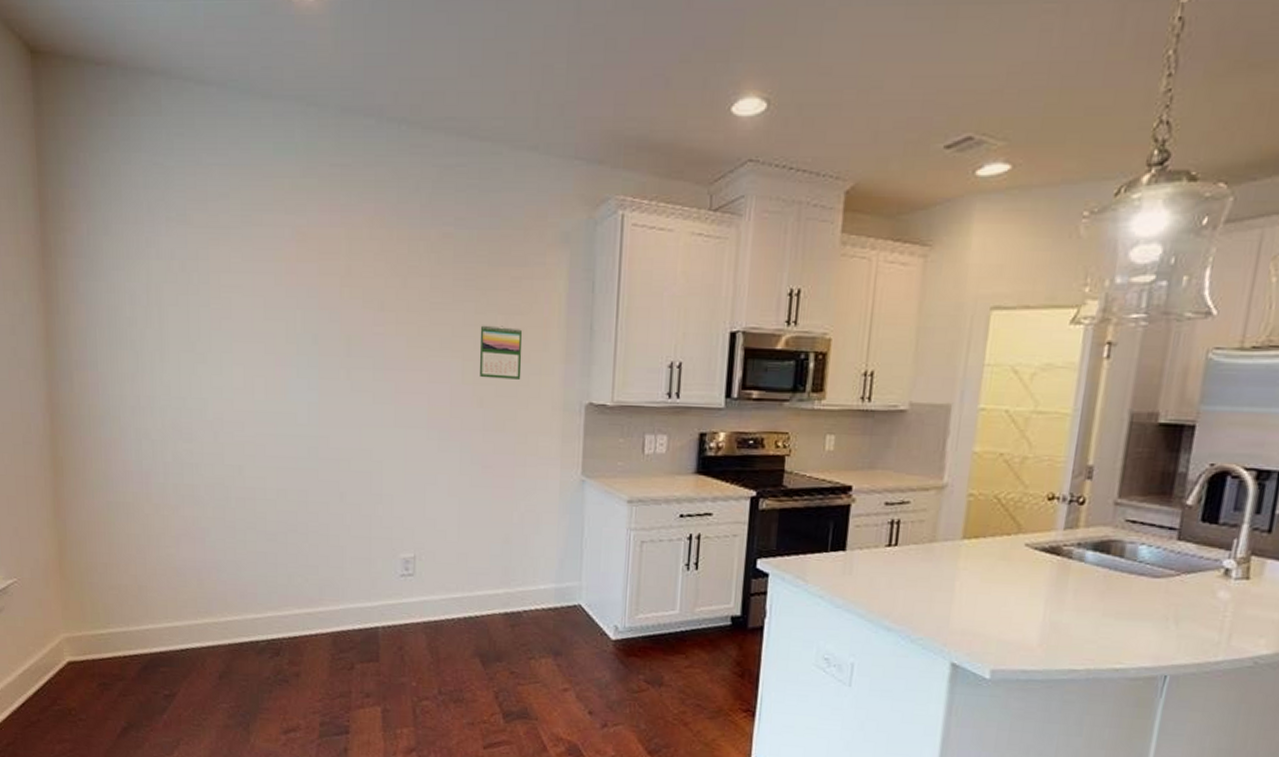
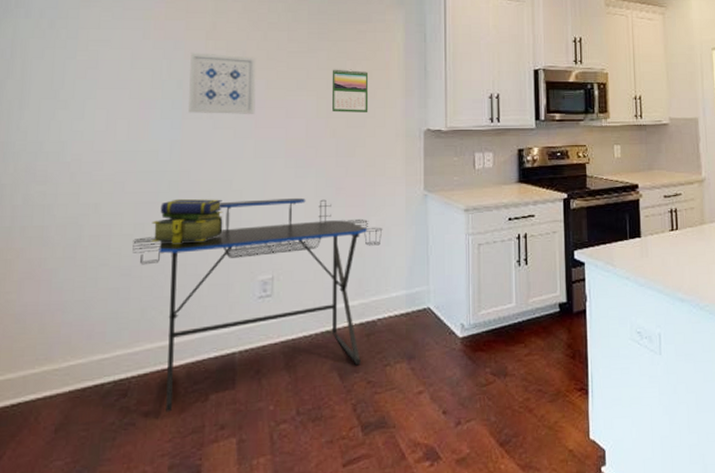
desk: none [277,472,533,675] -> present [132,197,383,412]
stack of books: none [294,466,364,513] -> present [151,198,223,243]
wall art: none [325,302,396,376] -> present [188,52,256,114]

